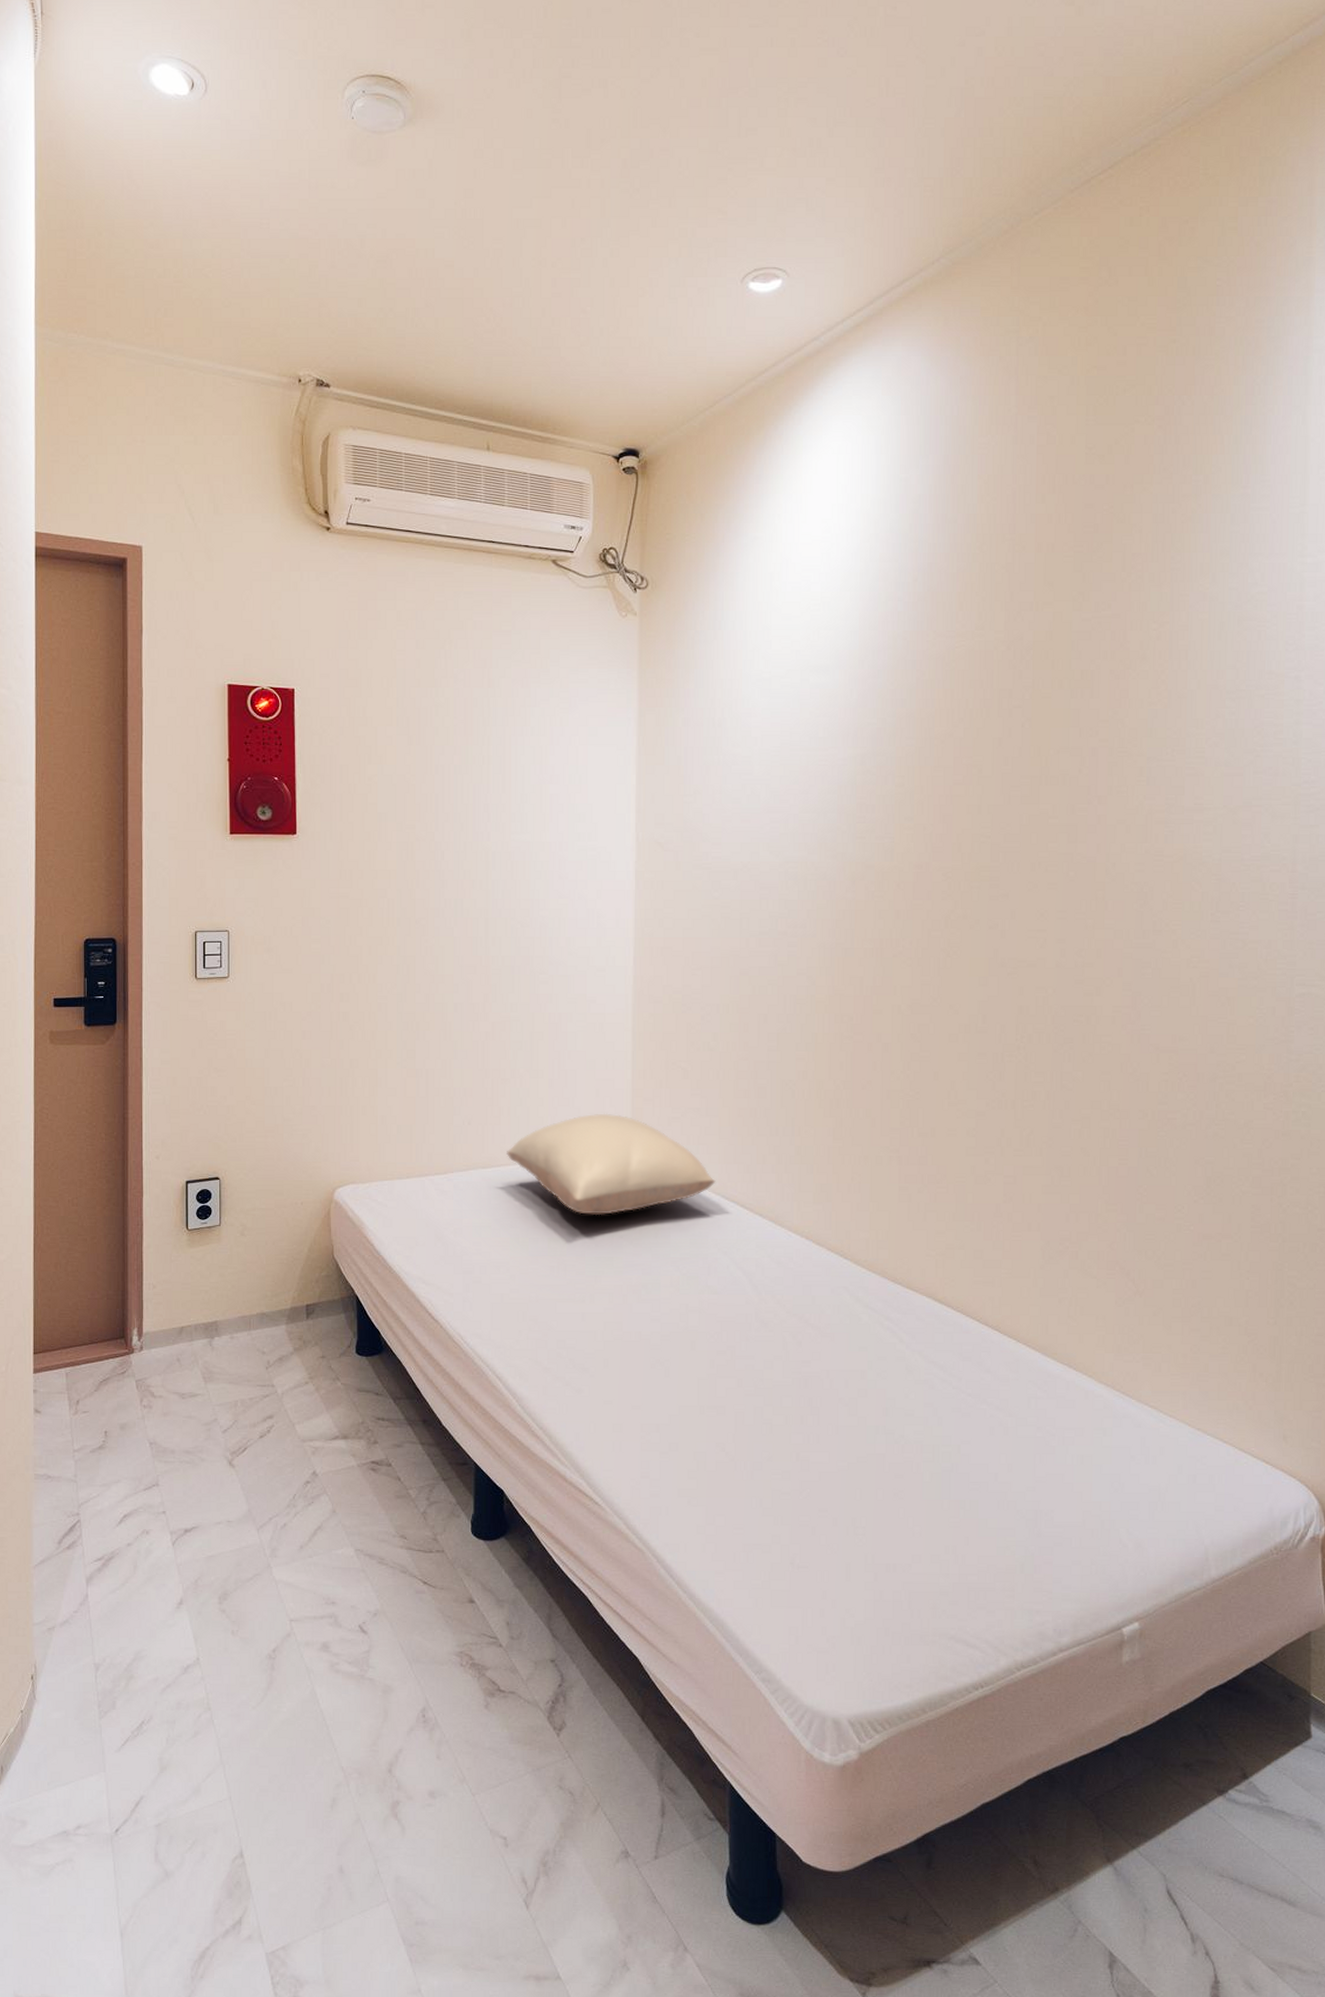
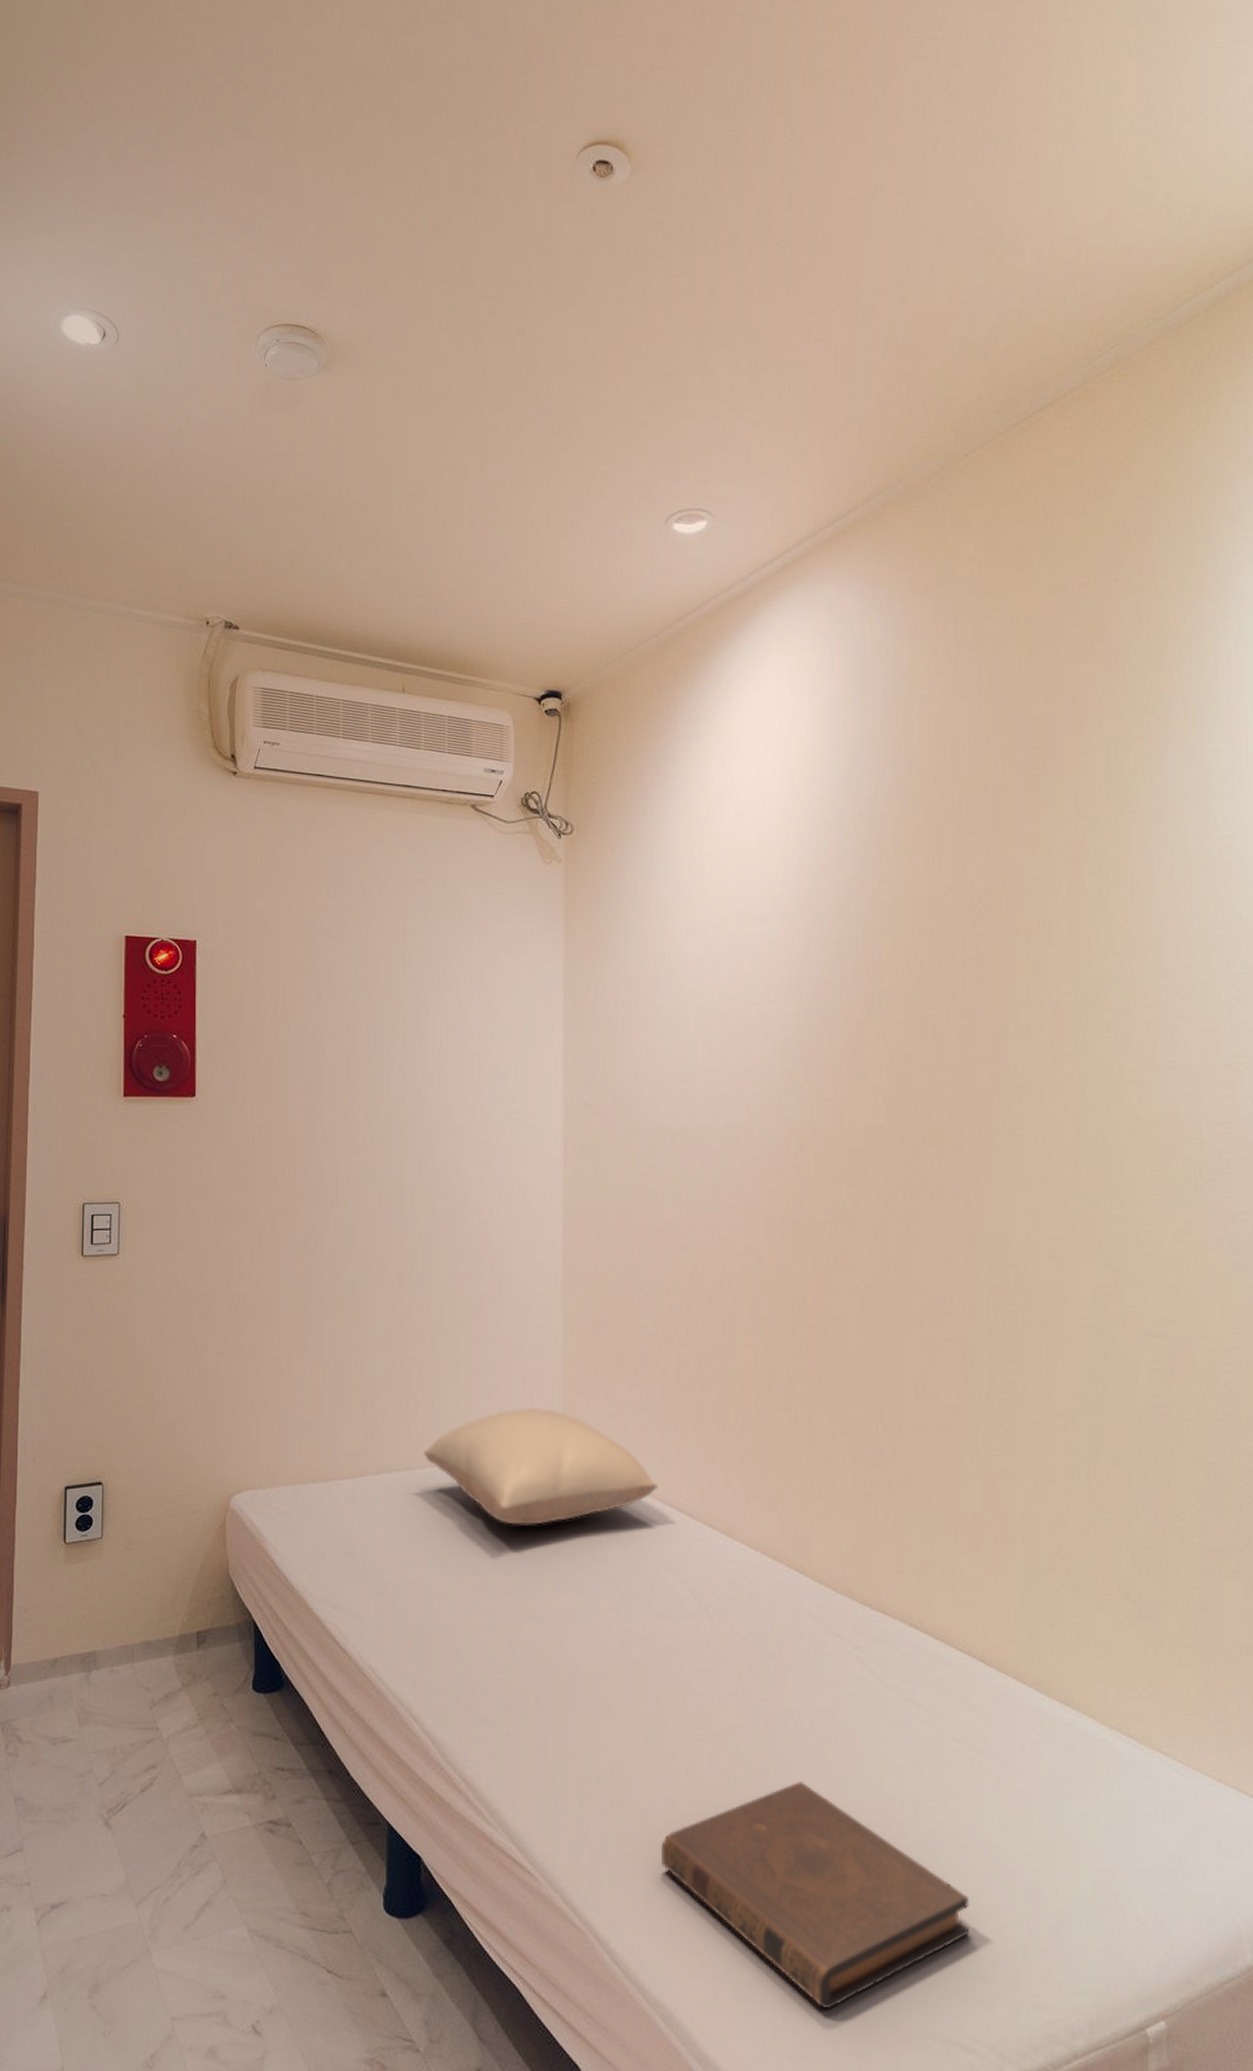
book: none [712,1429,977,1613] -> present [661,1780,970,2010]

